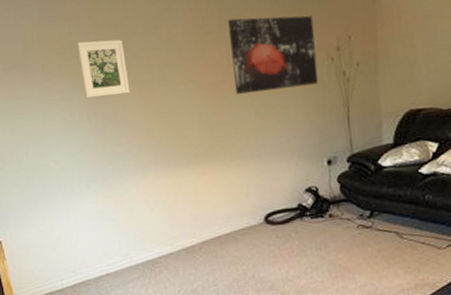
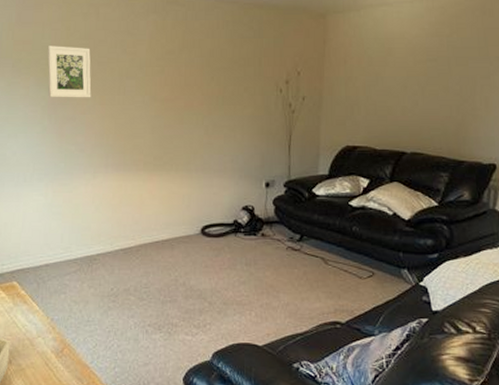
wall art: present [228,15,318,94] -> none [189,42,267,112]

